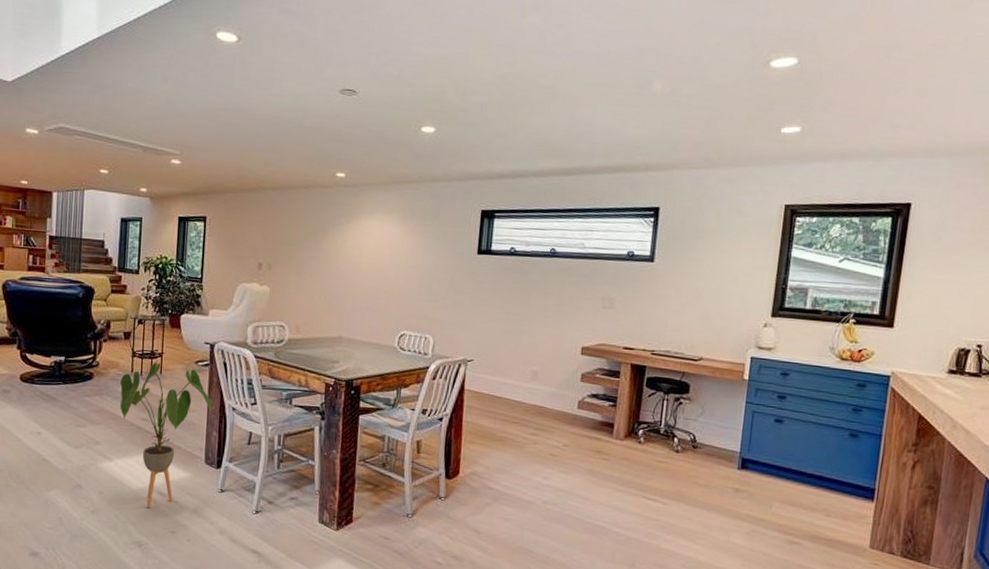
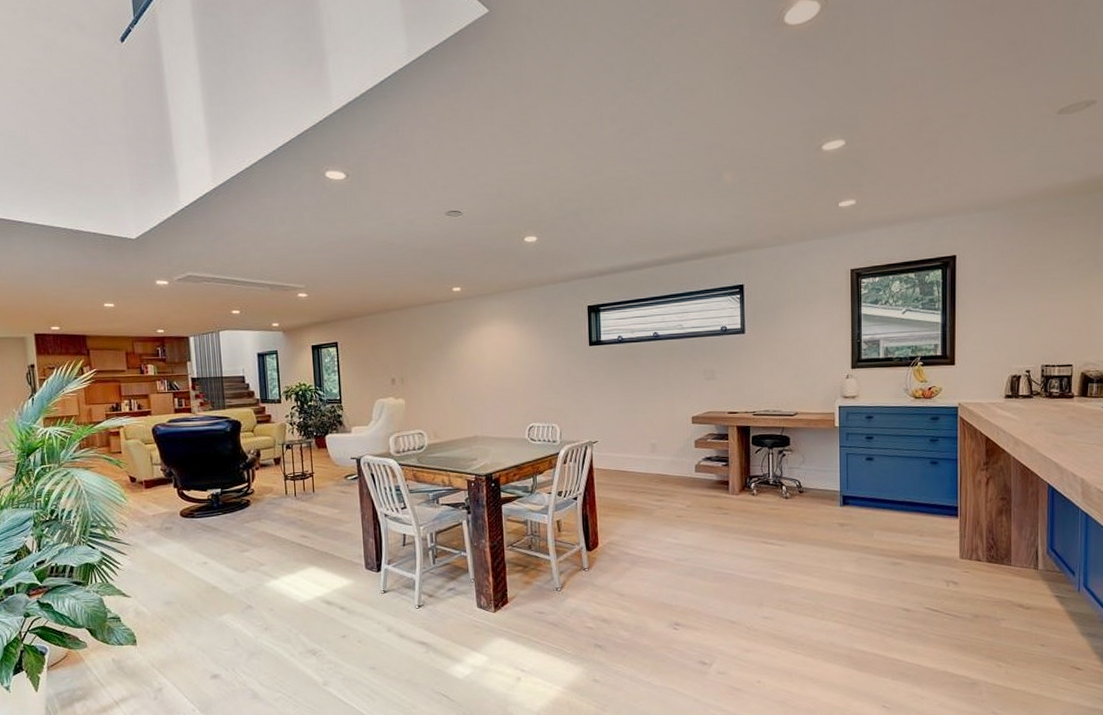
house plant: present [120,362,212,508] -> none [276,482,365,617]

